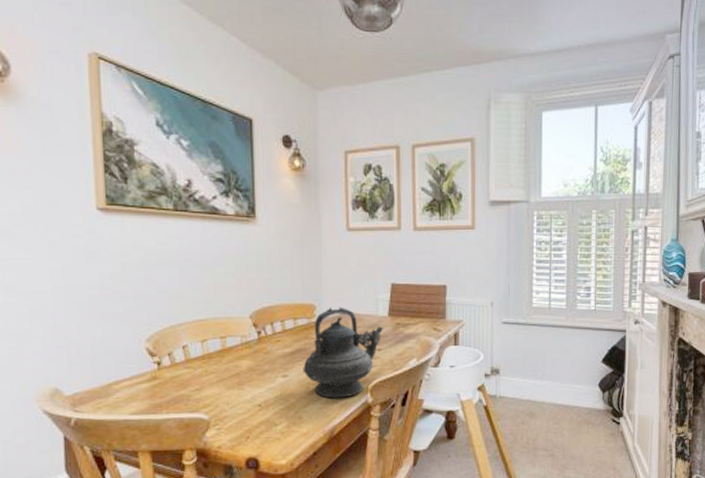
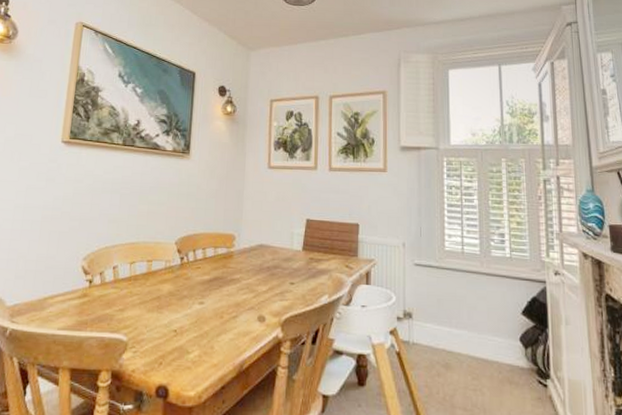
teapot: present [303,307,384,399] -> none [218,238,298,331]

